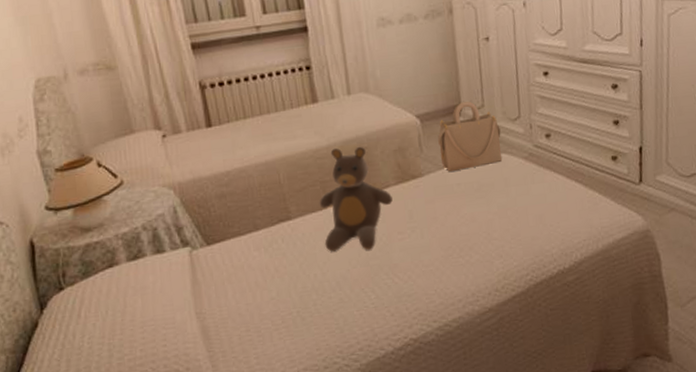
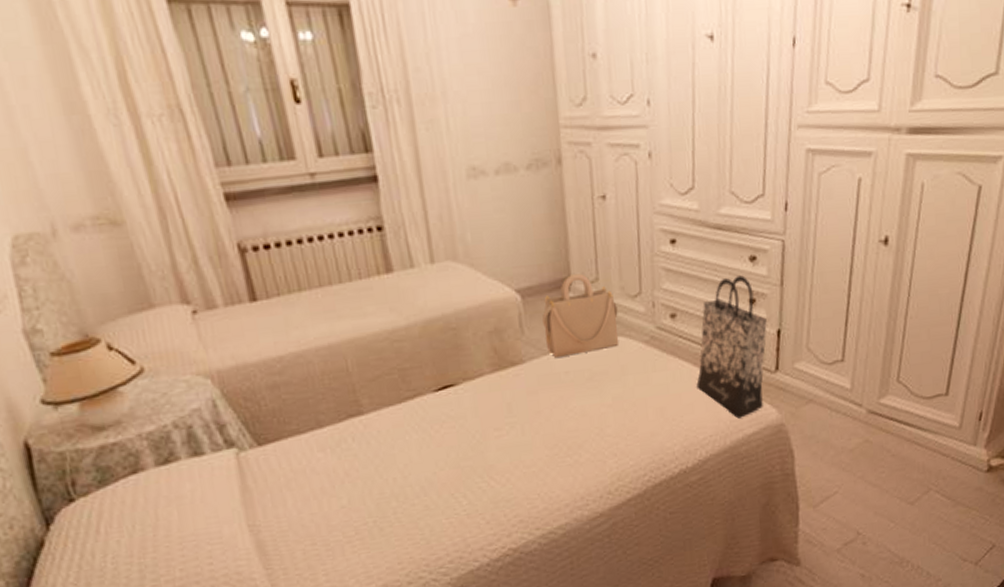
teddy bear: present [319,146,393,252] -> none [397,326,488,452]
shopping bag: none [570,101,630,225] -> present [696,275,767,419]

